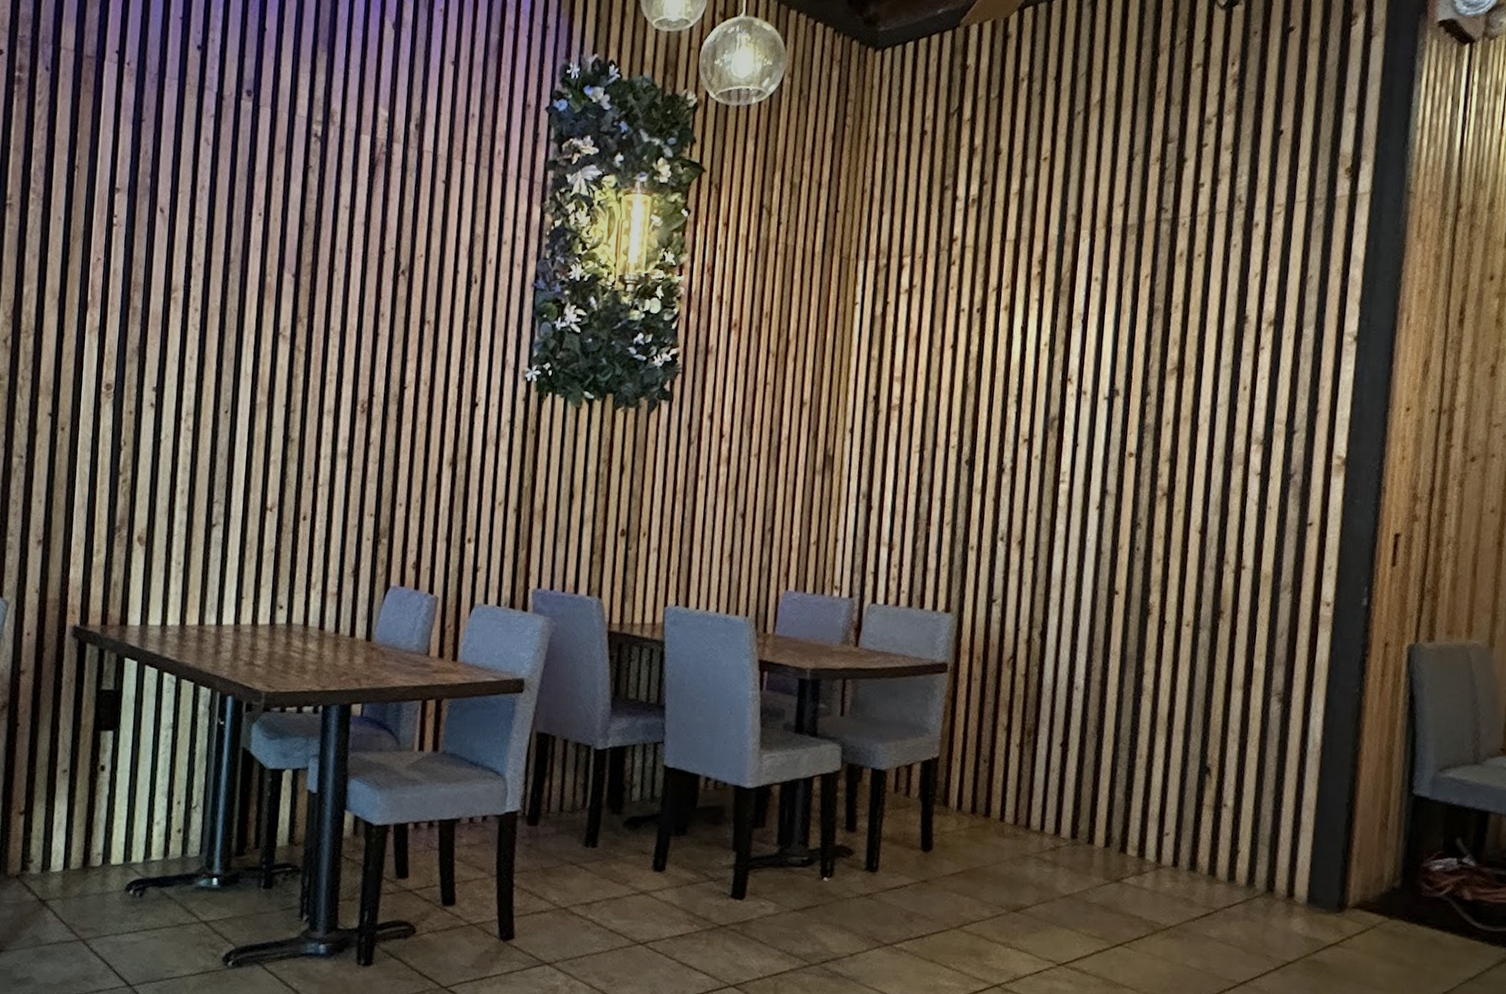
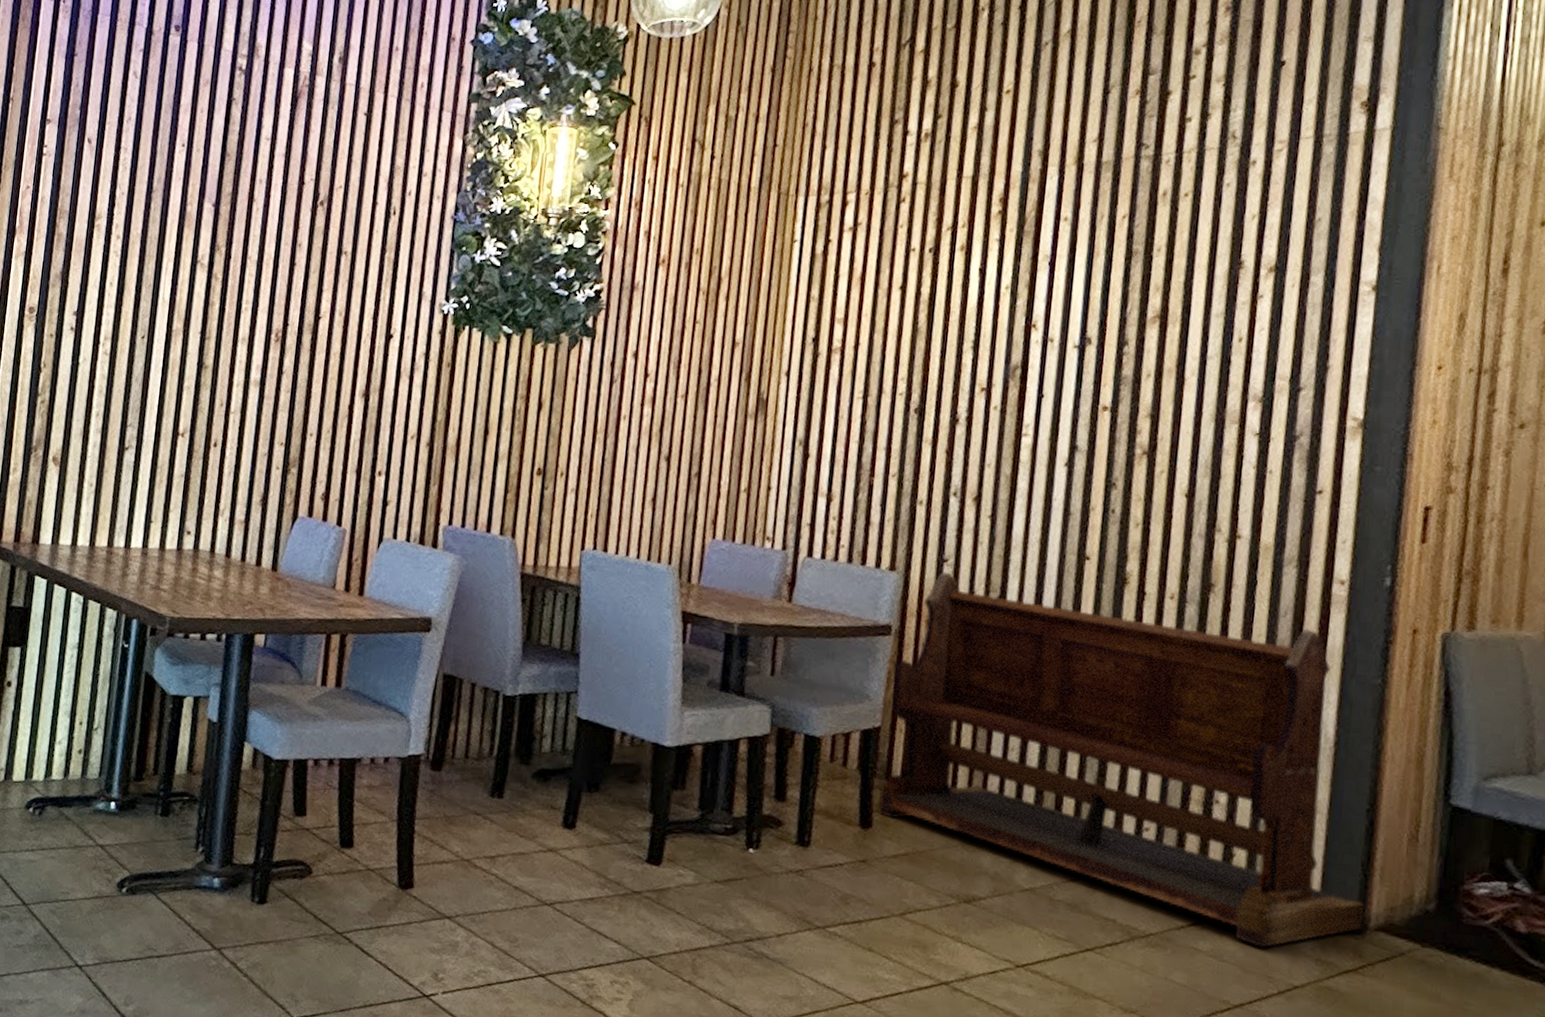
bench: none [937,611,1345,931] -> present [878,571,1365,948]

